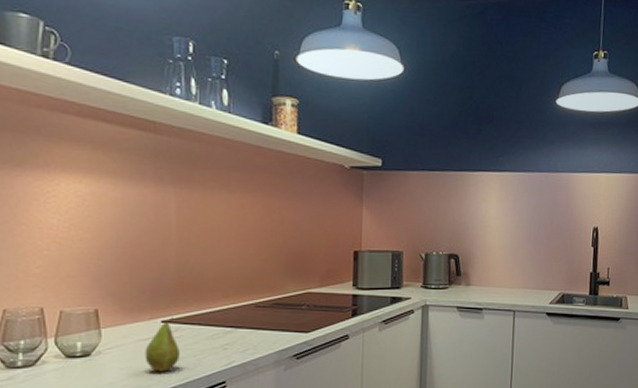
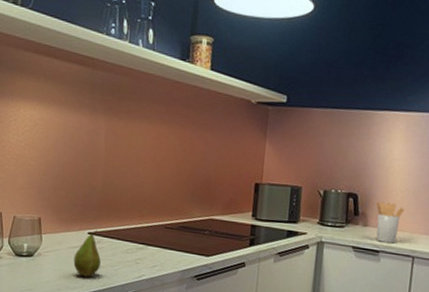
utensil holder: none [477,260,504,300] -> present [376,201,405,244]

